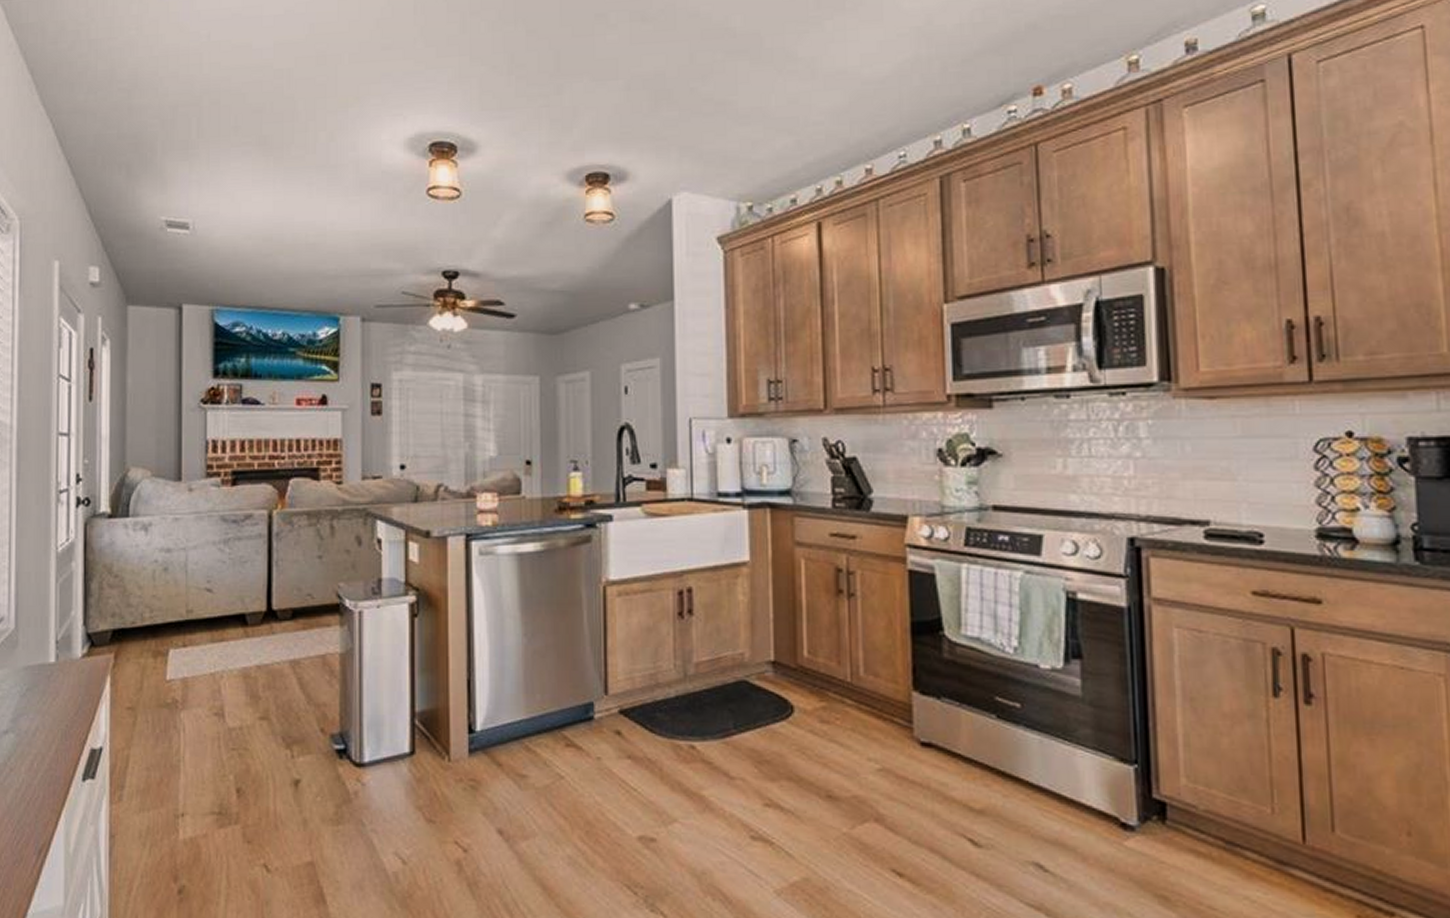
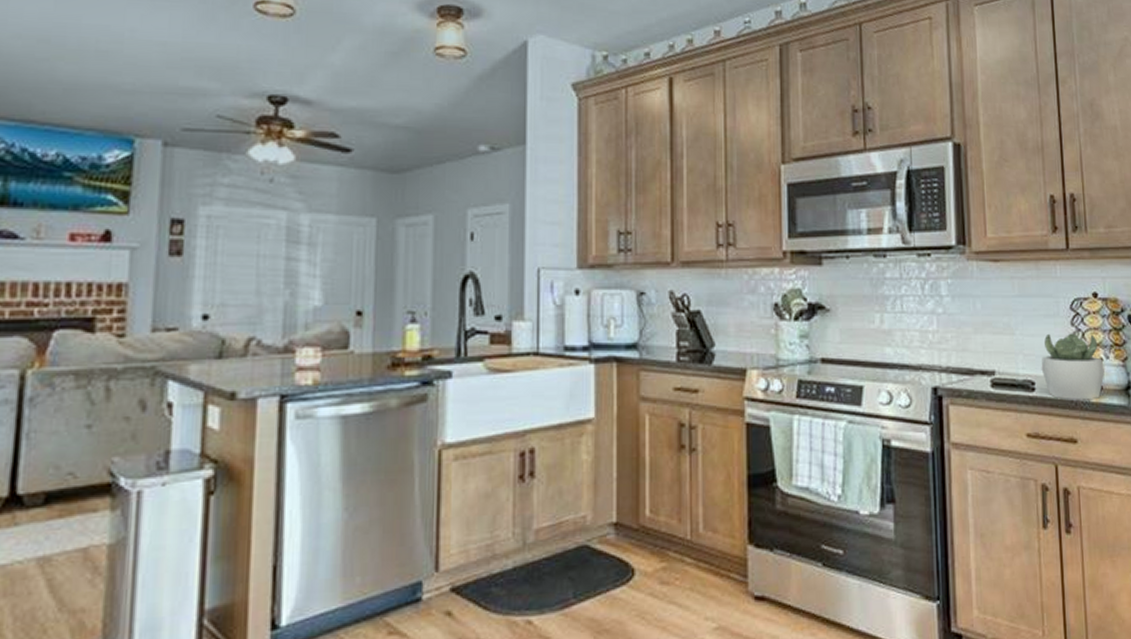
succulent plant: none [1272,478,1362,556] -> present [1041,333,1105,401]

